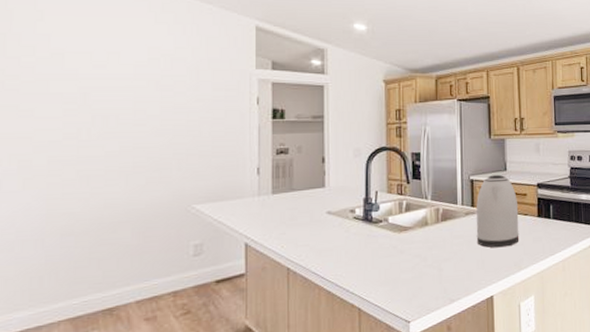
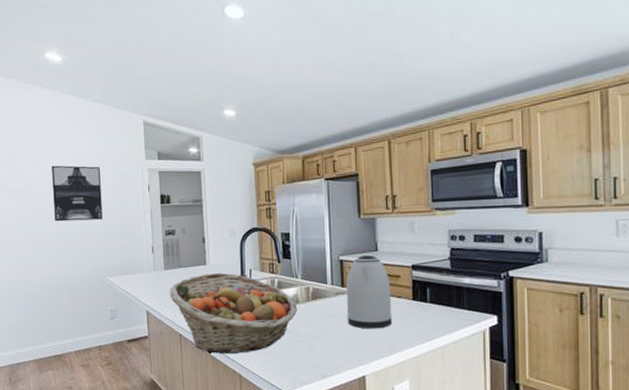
wall art: none [119,68,193,137] -> present [52,165,103,222]
fruit basket: none [277,195,426,287] -> present [169,272,297,354]

